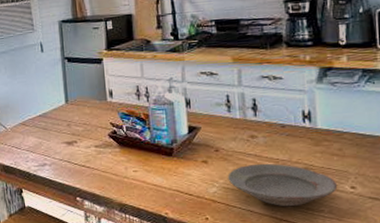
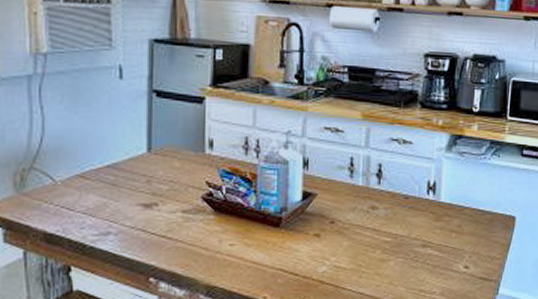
plate: present [228,163,338,207] -> none [341,239,452,289]

